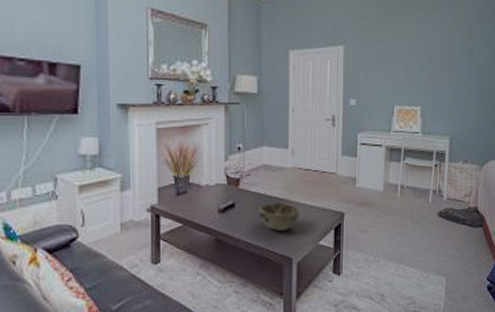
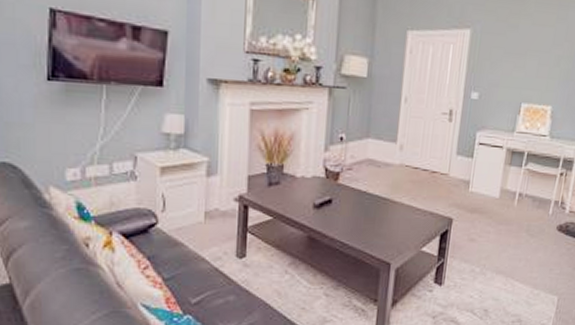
decorative bowl: present [259,203,300,231] -> none [358,202,404,233]

